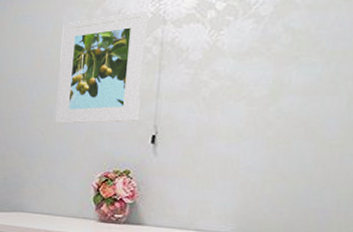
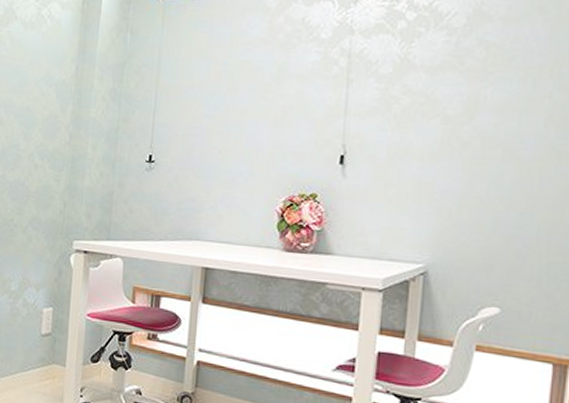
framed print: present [55,10,148,125] -> none [234,19,334,143]

